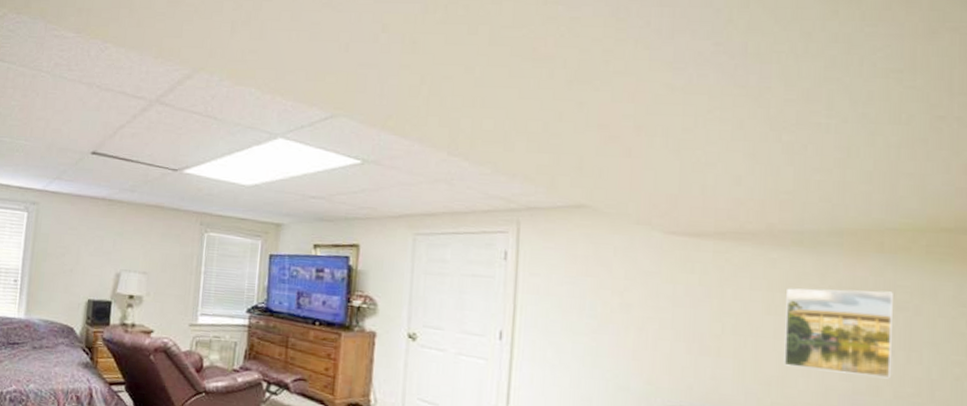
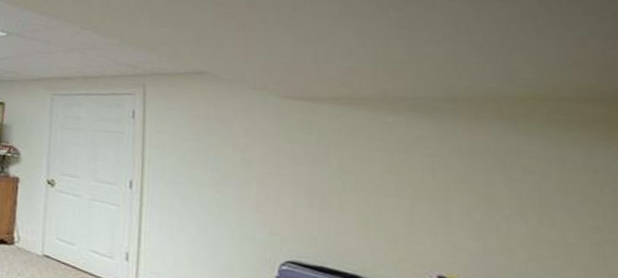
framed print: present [784,288,893,379] -> none [406,149,525,241]

